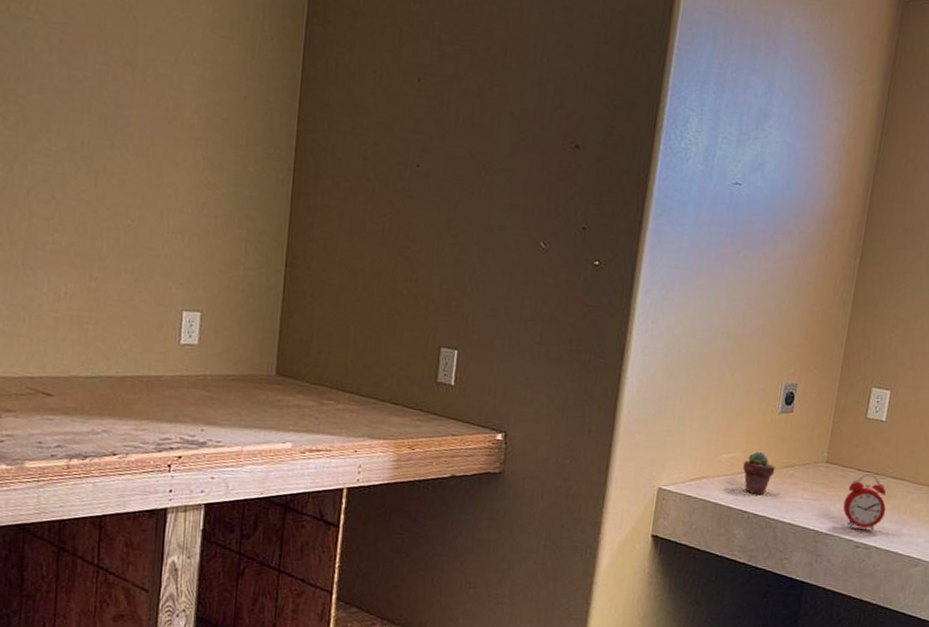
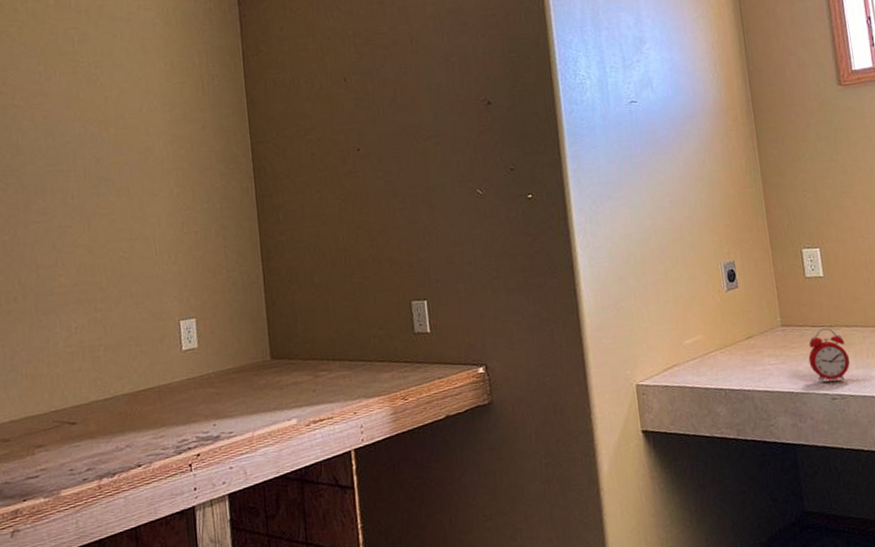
potted succulent: present [743,452,776,495] -> none [707,330,738,371]

